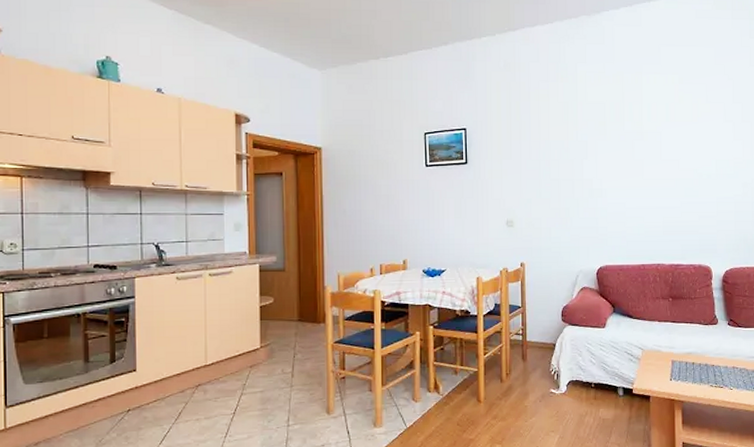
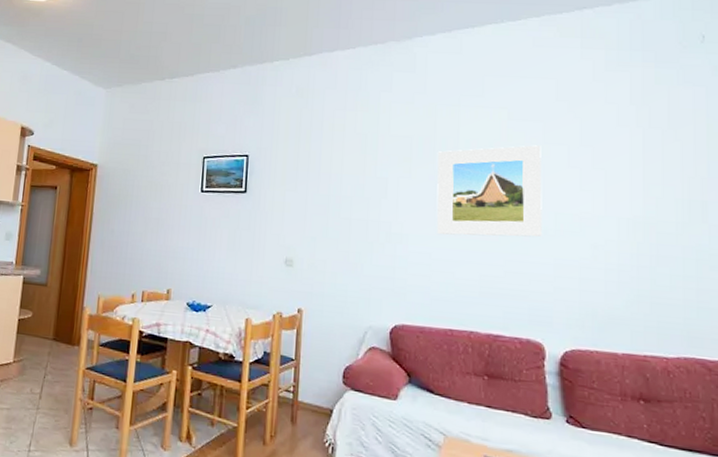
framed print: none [626,104,707,186] -> present [436,145,542,237]

